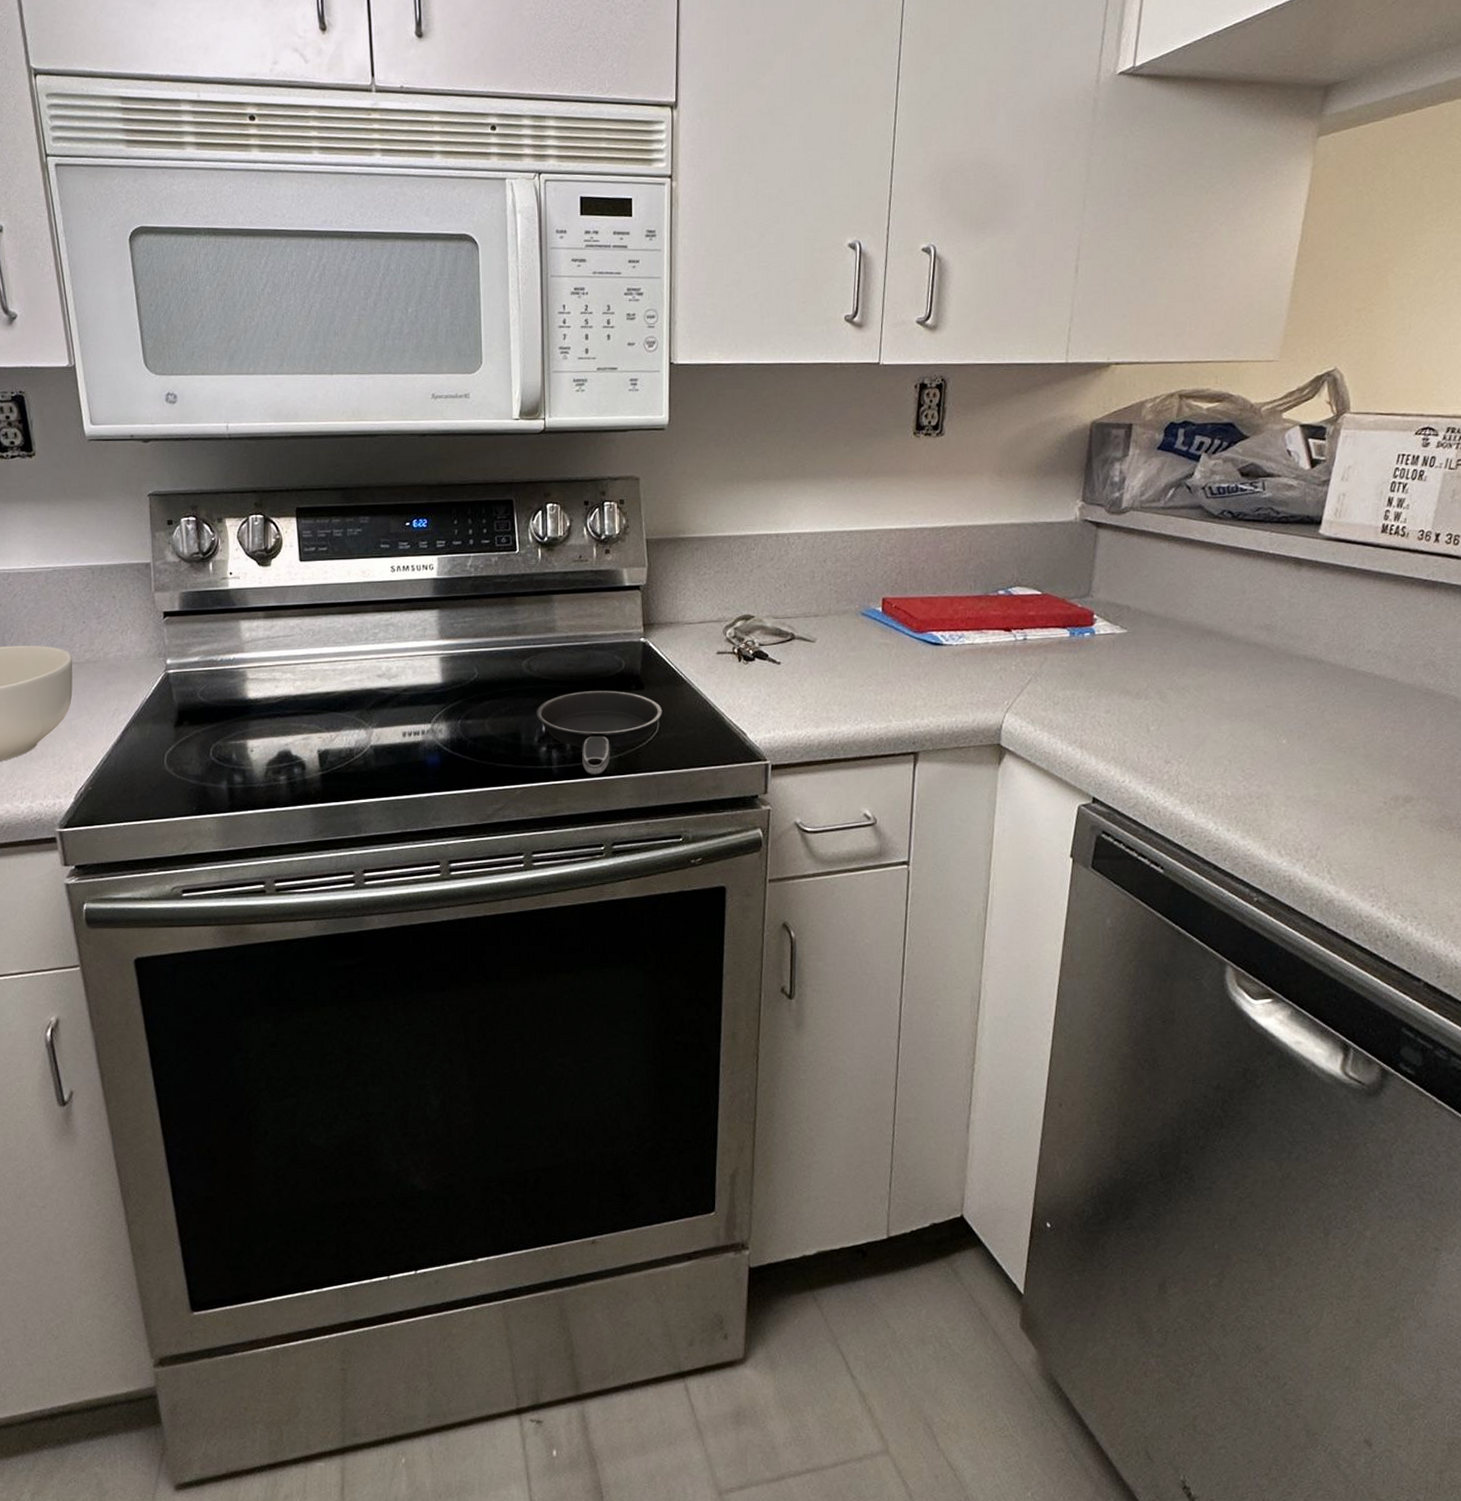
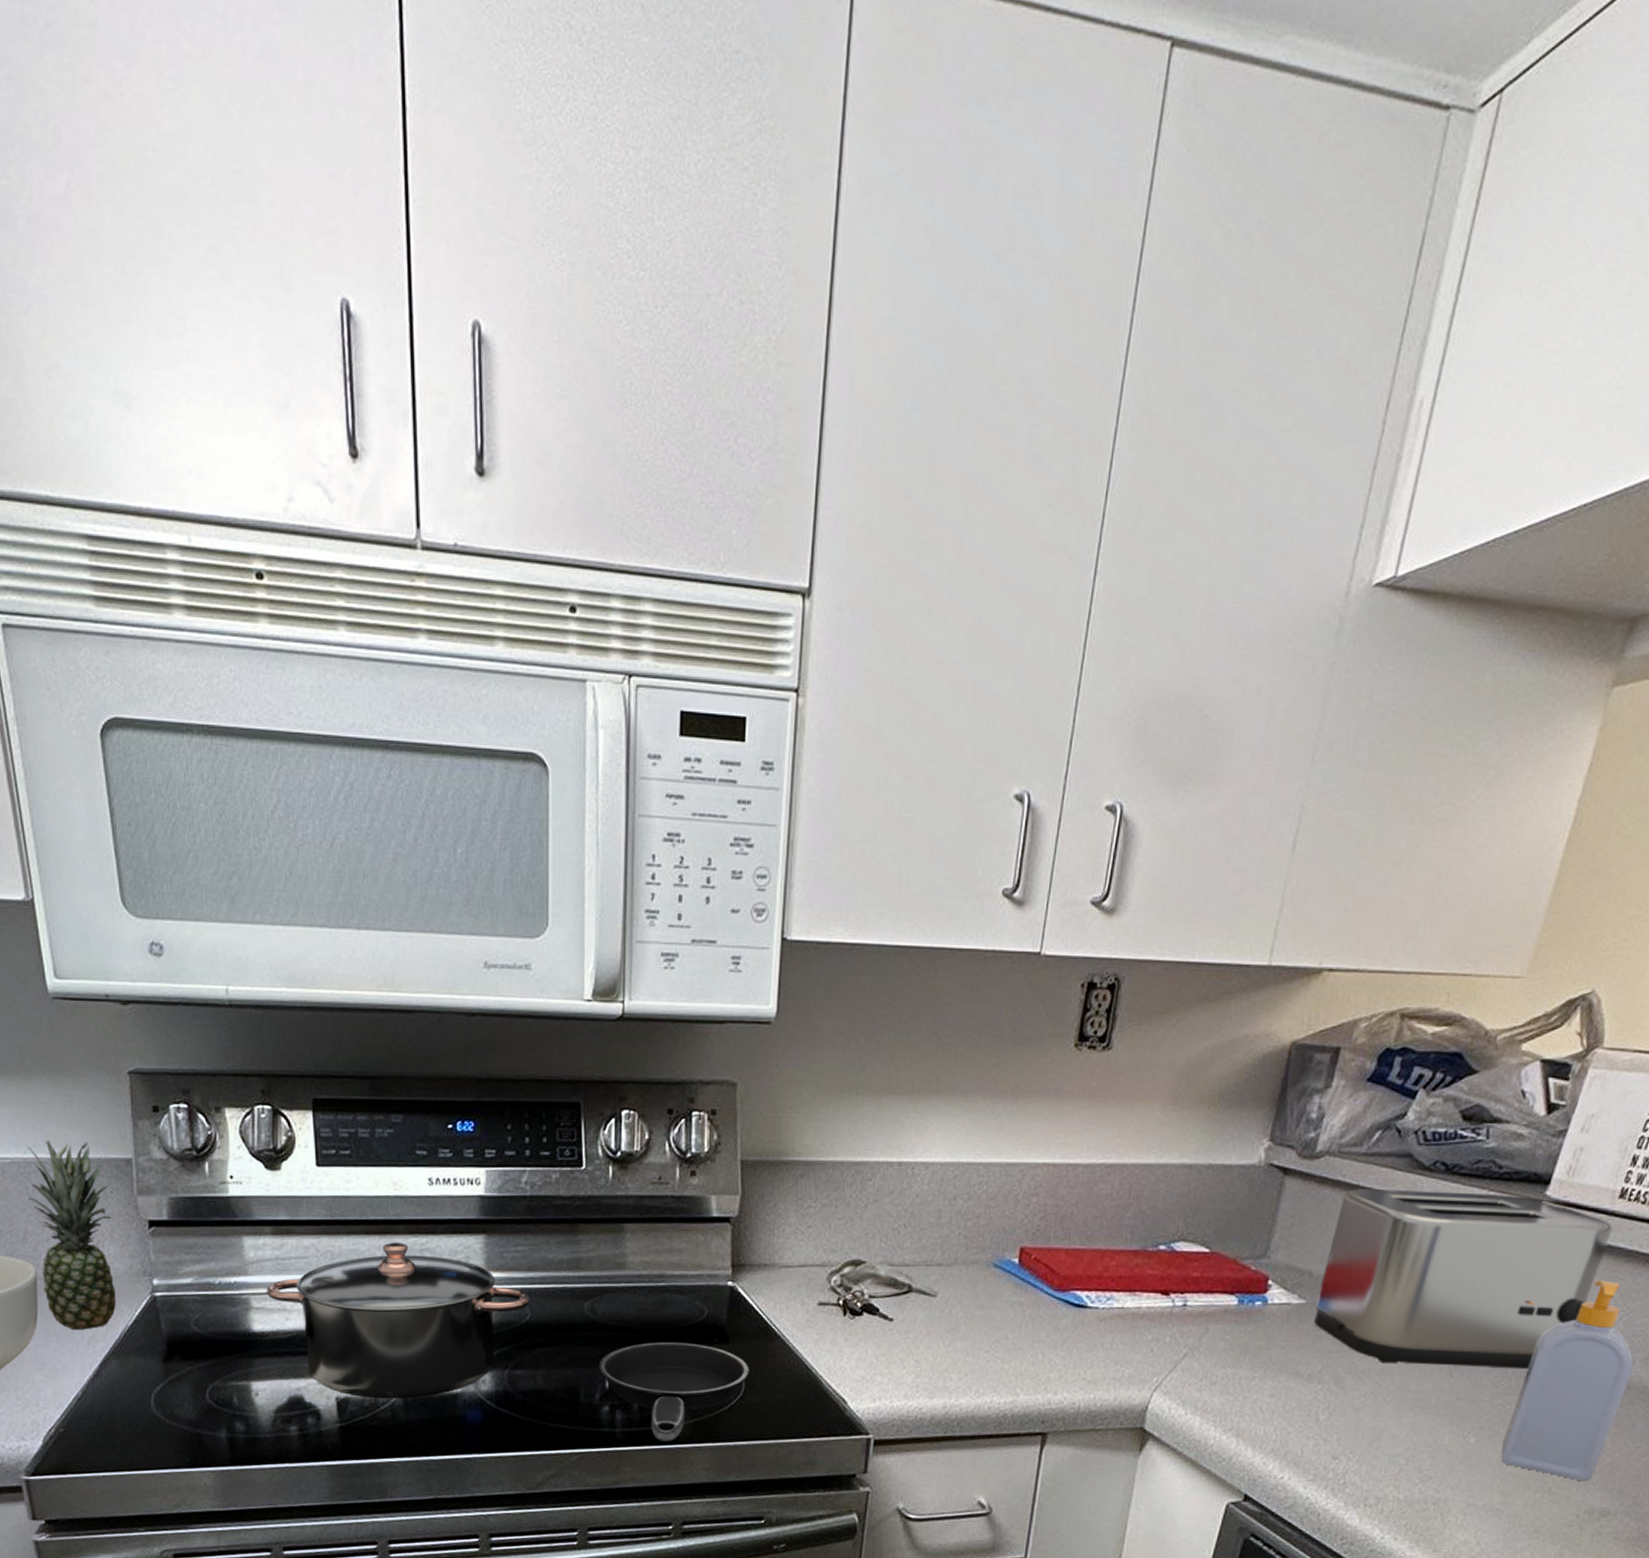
fruit: none [65,551,136,704] -> present [26,1140,116,1330]
cooking pot: none [259,619,477,750] -> present [266,1242,530,1399]
toaster: none [1135,535,1379,679] -> present [1314,1189,1613,1368]
soap bottle: none [1311,601,1414,773] -> present [1501,1280,1633,1482]

